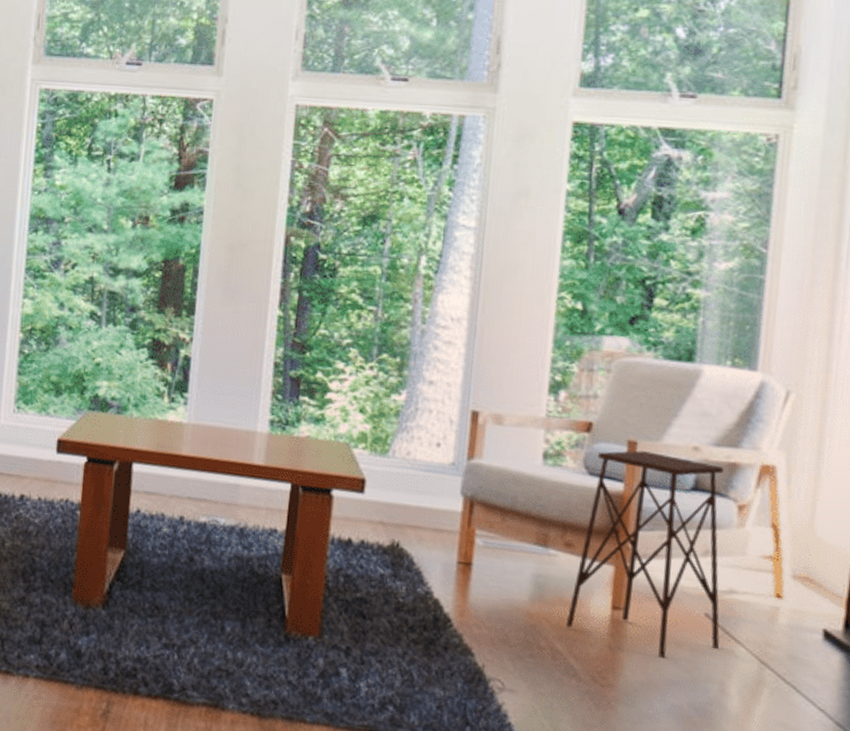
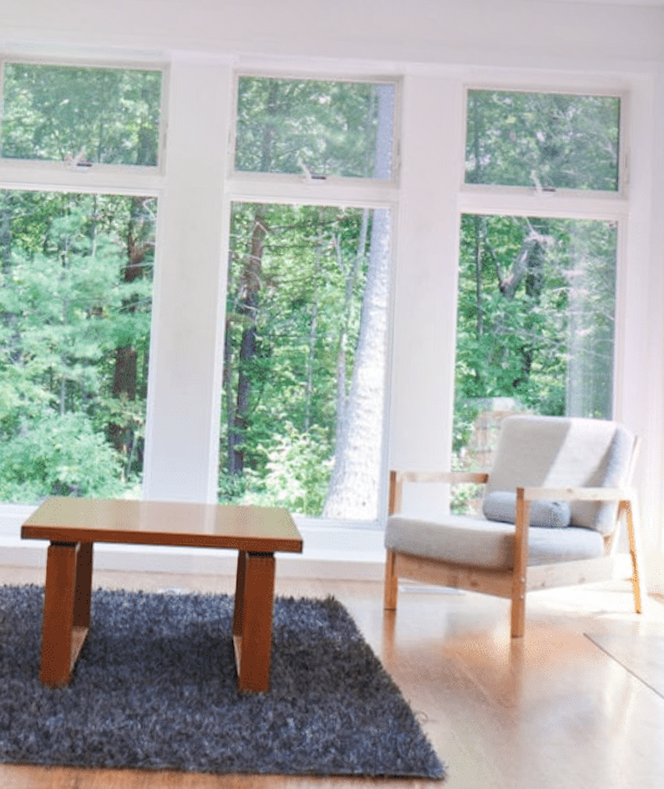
side table: present [565,450,724,658] -> none [475,496,596,676]

